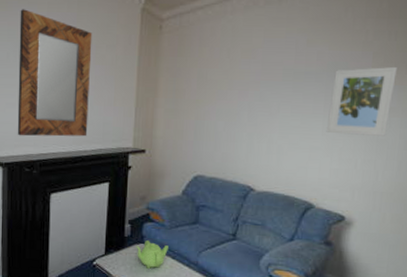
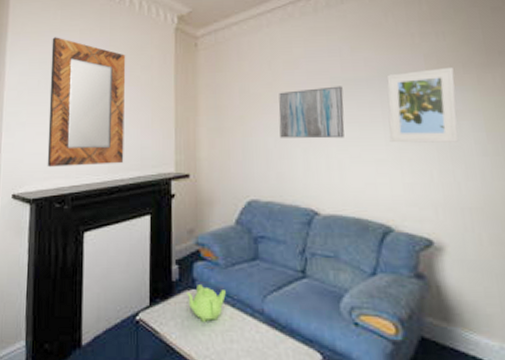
wall art: none [230,77,293,127] -> present [278,86,345,139]

